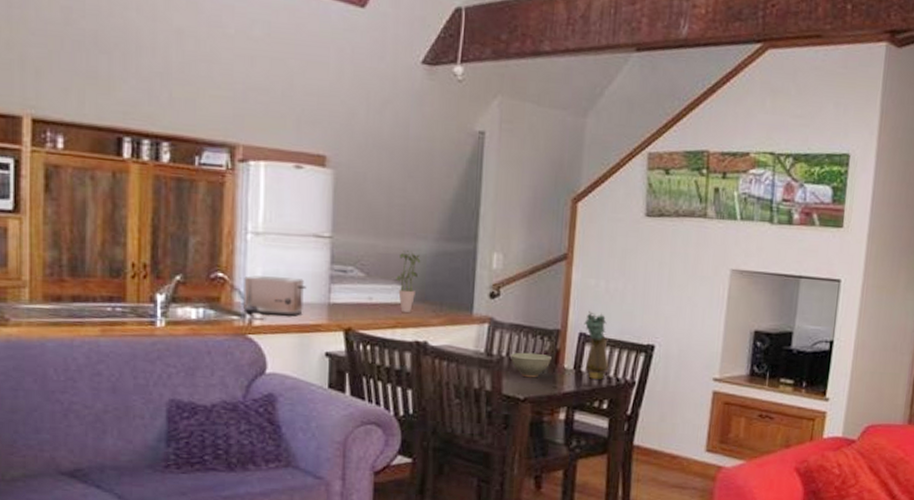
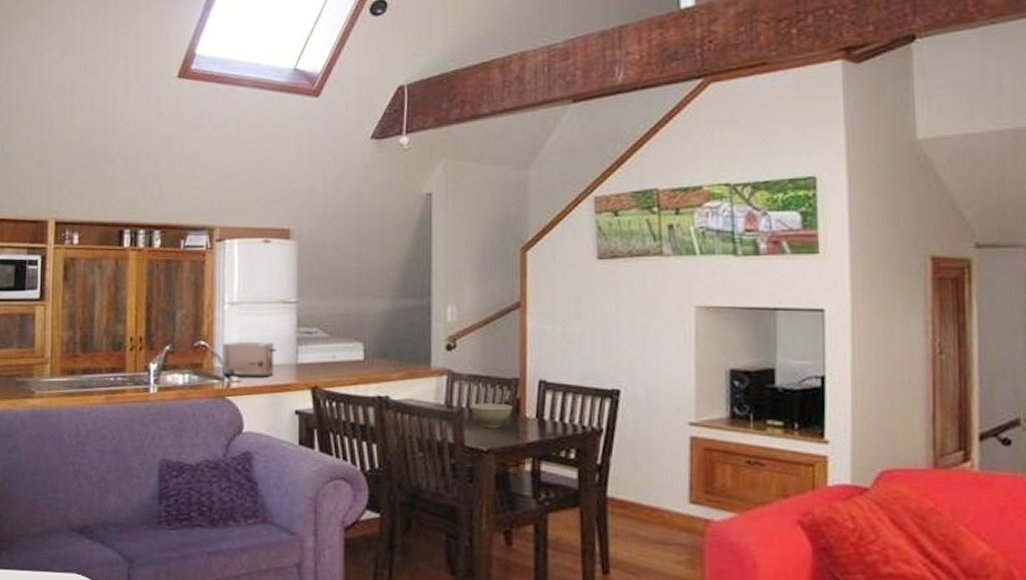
potted plant: present [396,250,421,313] -> none [357,310,379,370]
vase: present [584,310,609,380] -> none [543,357,573,428]

